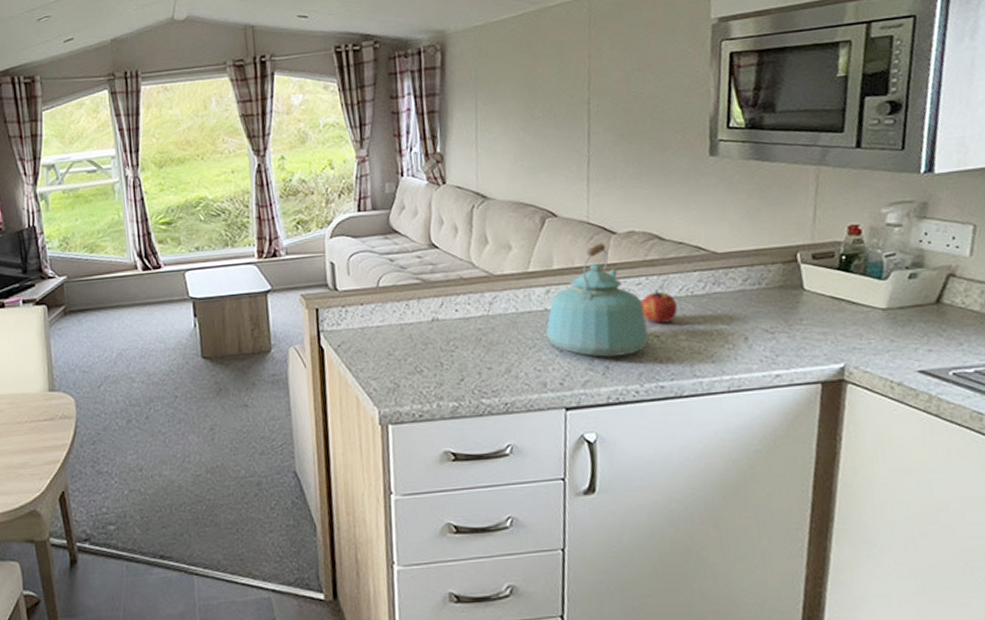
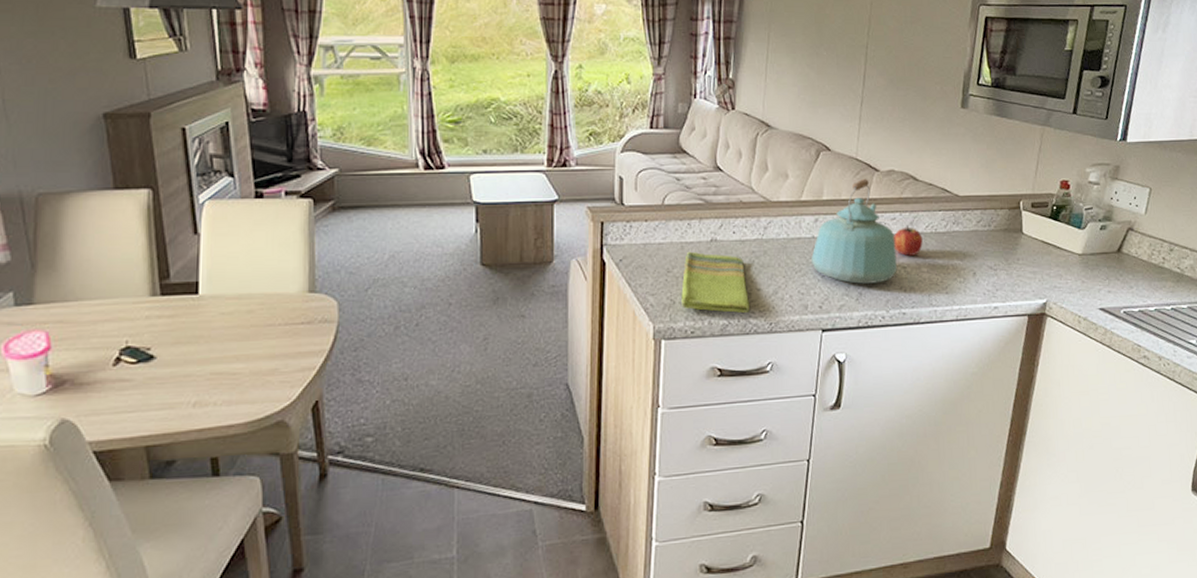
dish towel: none [405,332,481,394] -> present [681,251,749,313]

